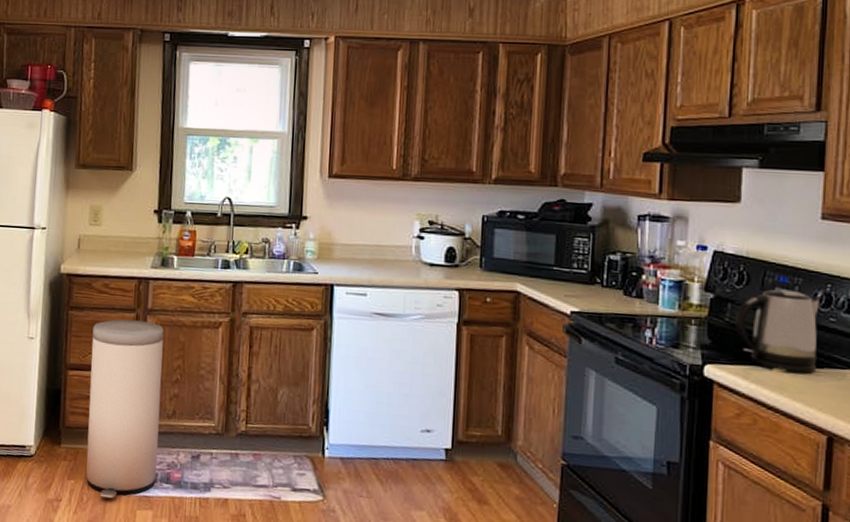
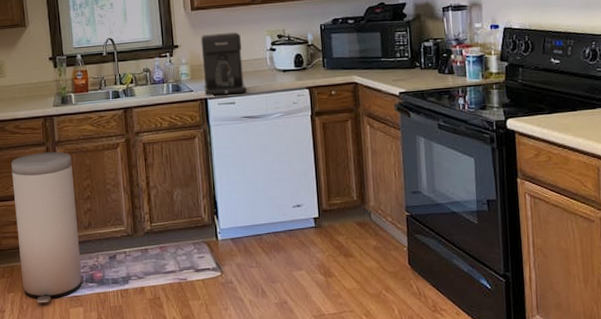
coffee maker: none [331,208,384,285] -> present [200,31,247,96]
kettle: present [735,289,820,374] -> none [526,50,592,116]

